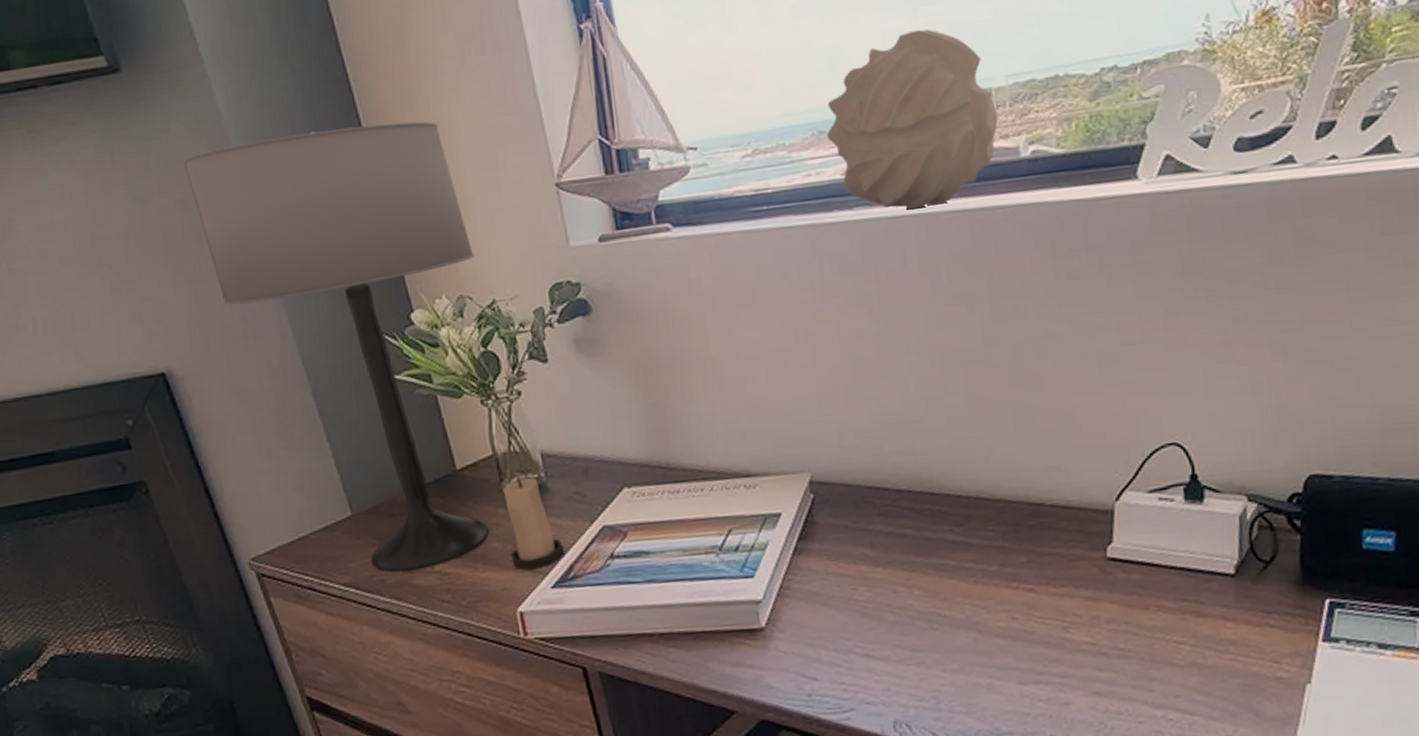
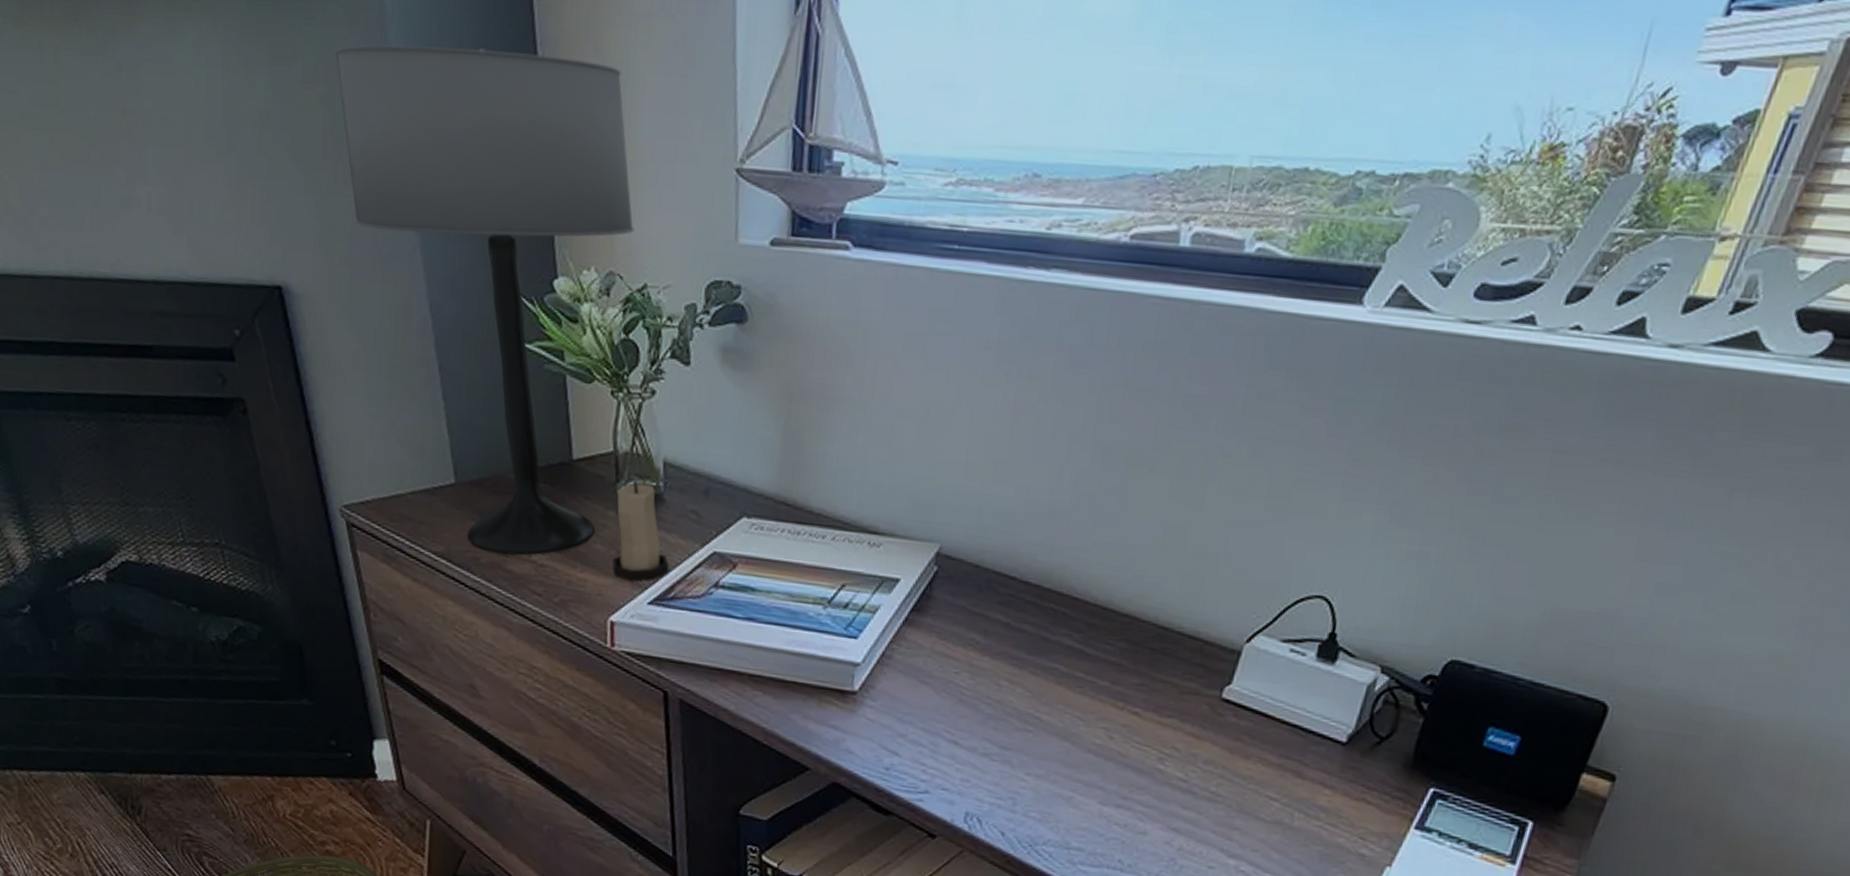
seashell: present [826,29,999,211] -> none [1041,80,1233,286]

